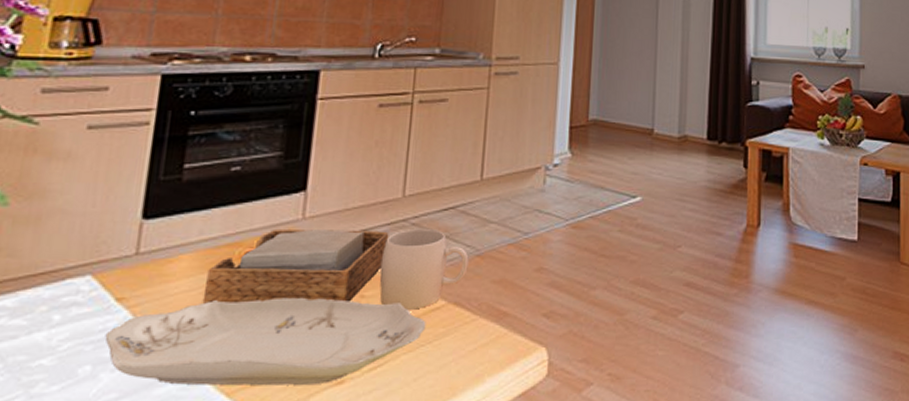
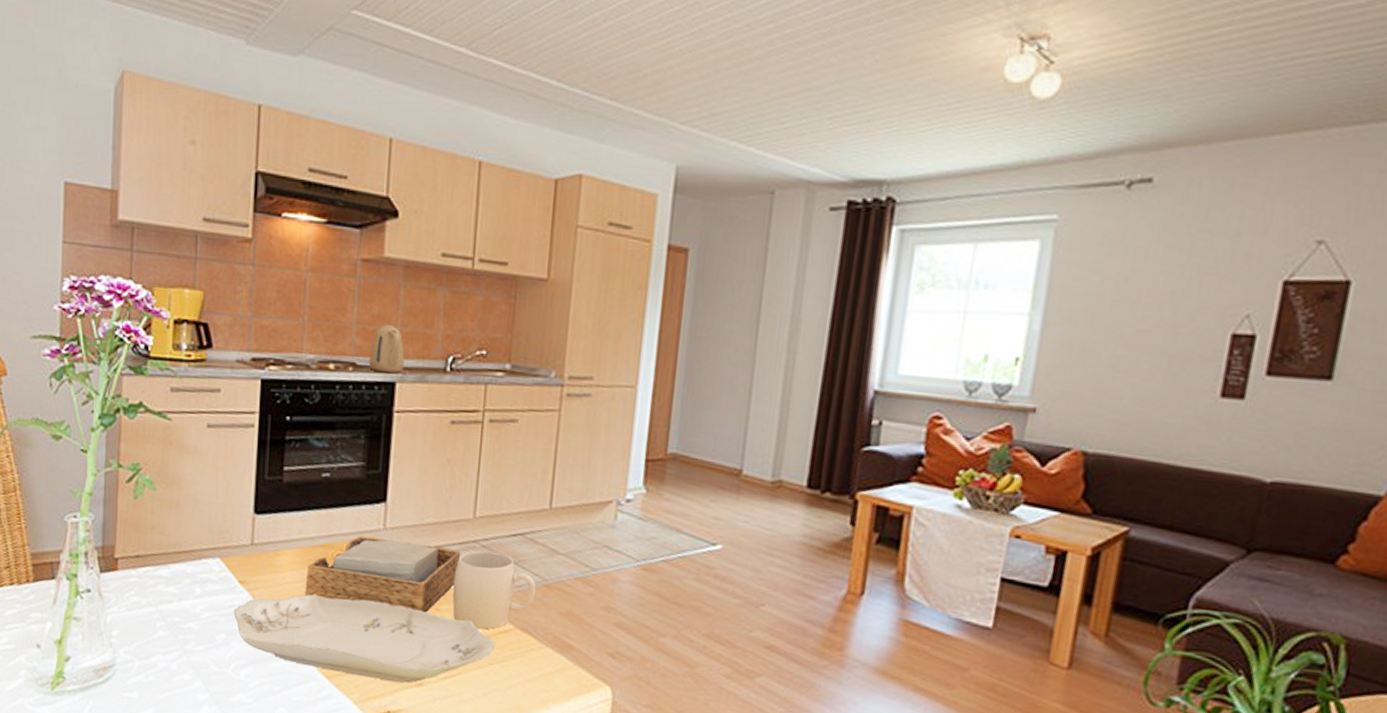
kettle: none [290,15,330,63] -> present [368,324,405,374]

